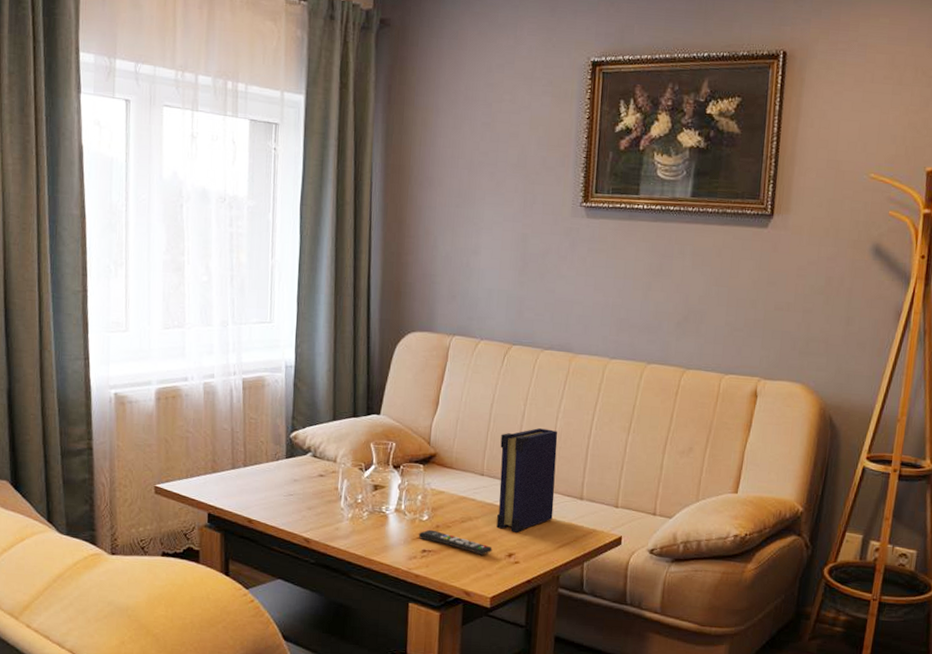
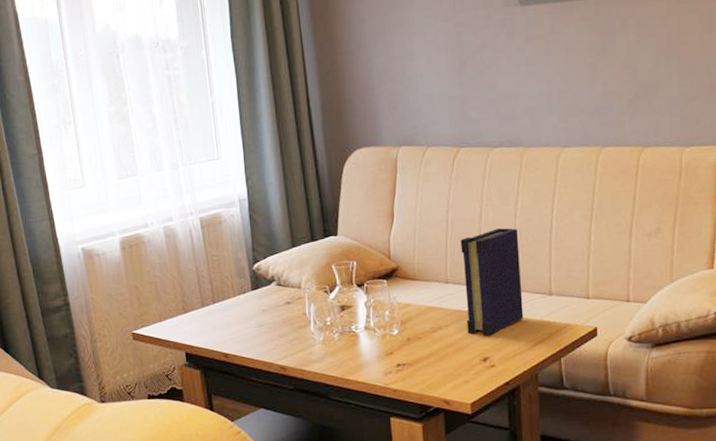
remote control: present [418,529,493,555] -> none [390,343,467,363]

